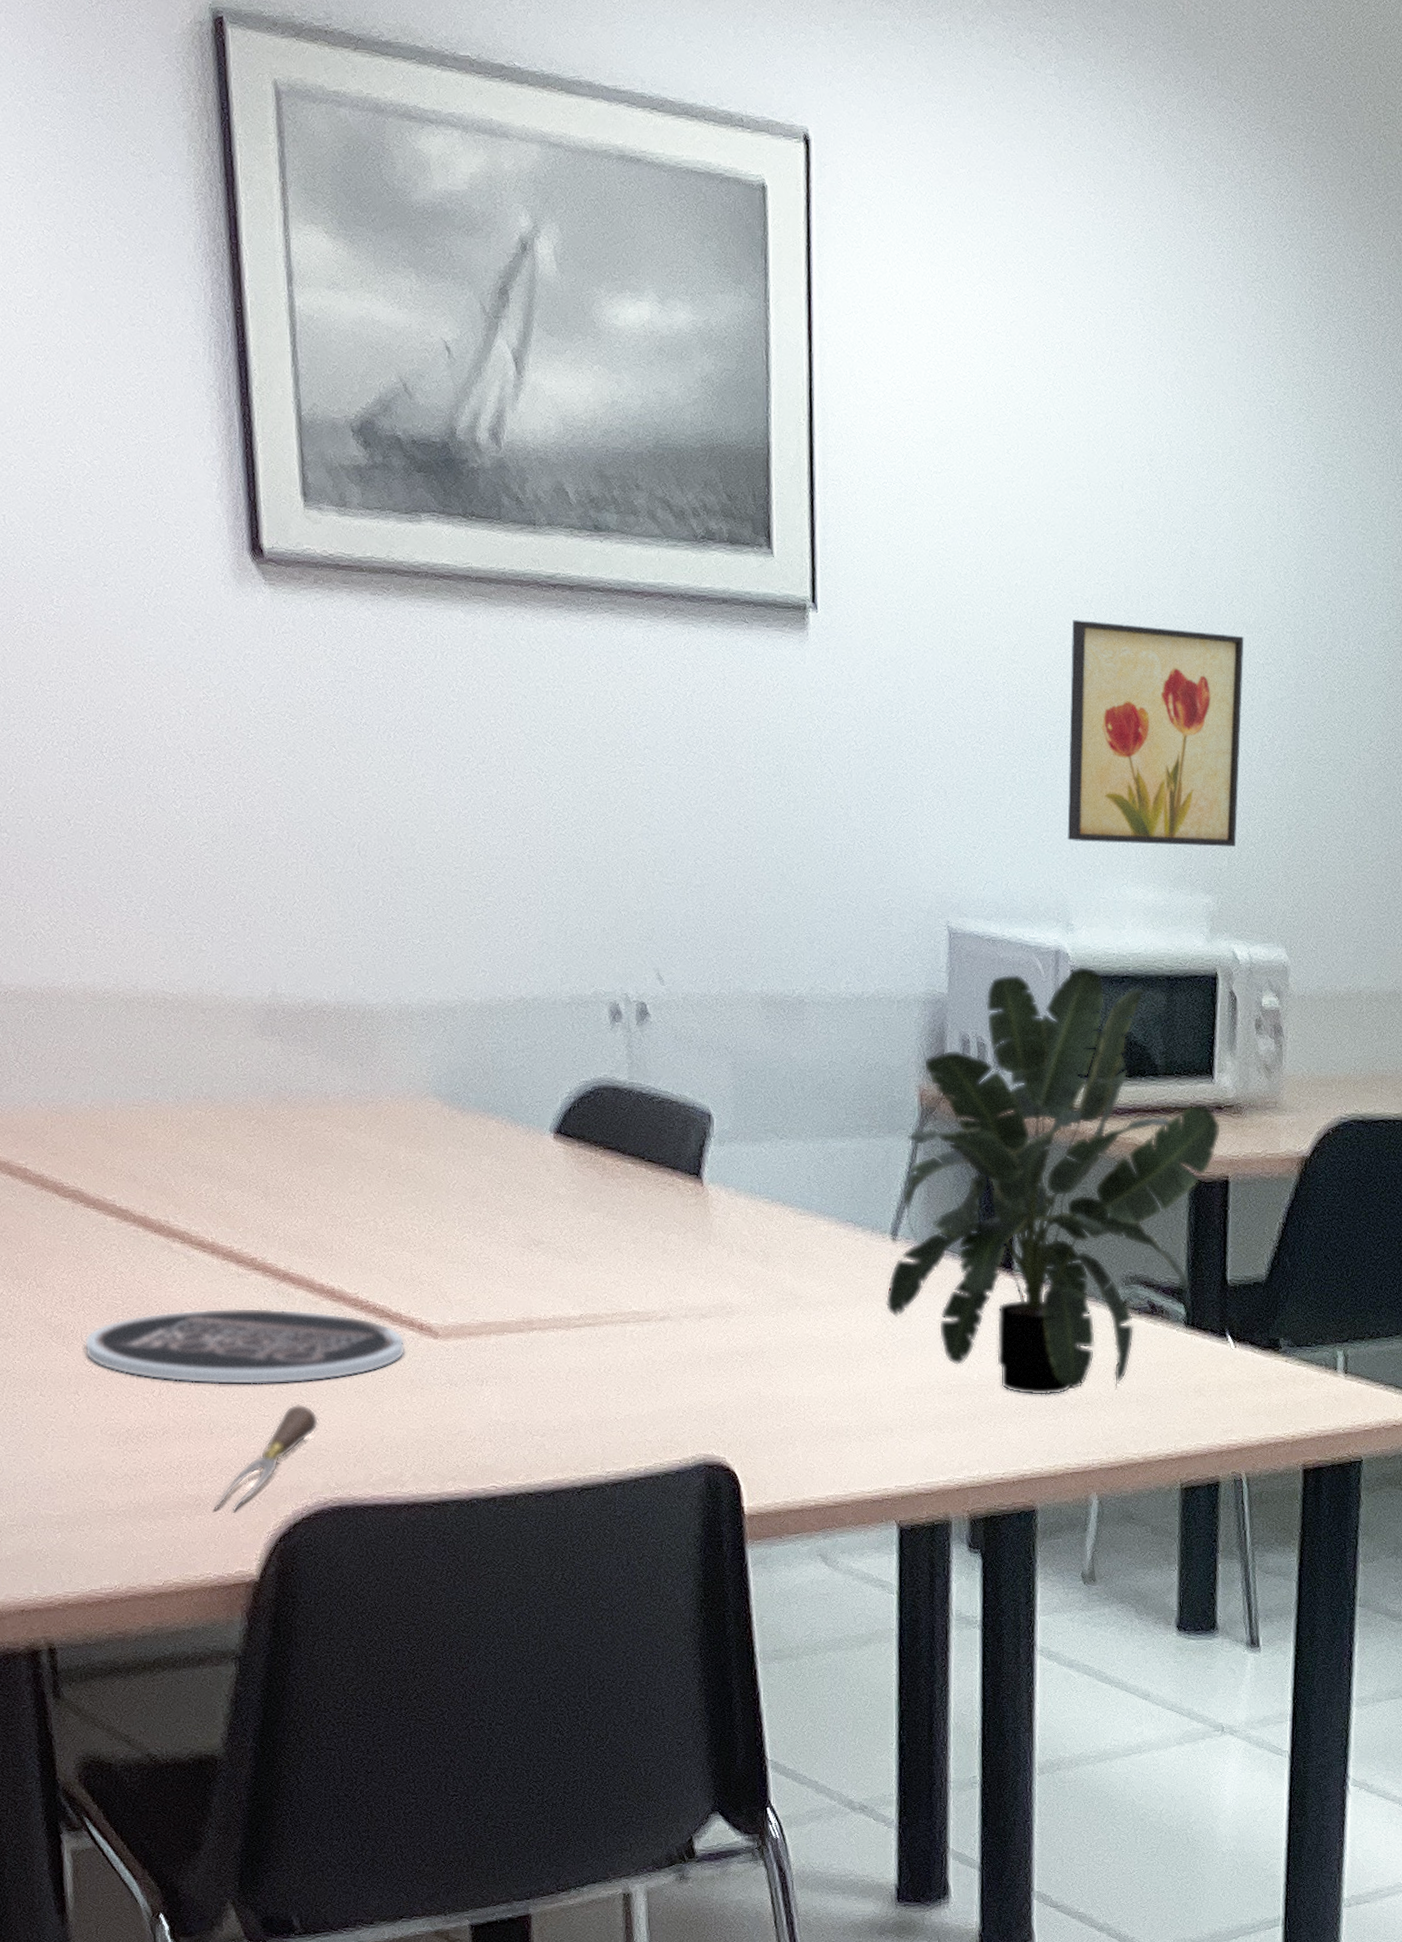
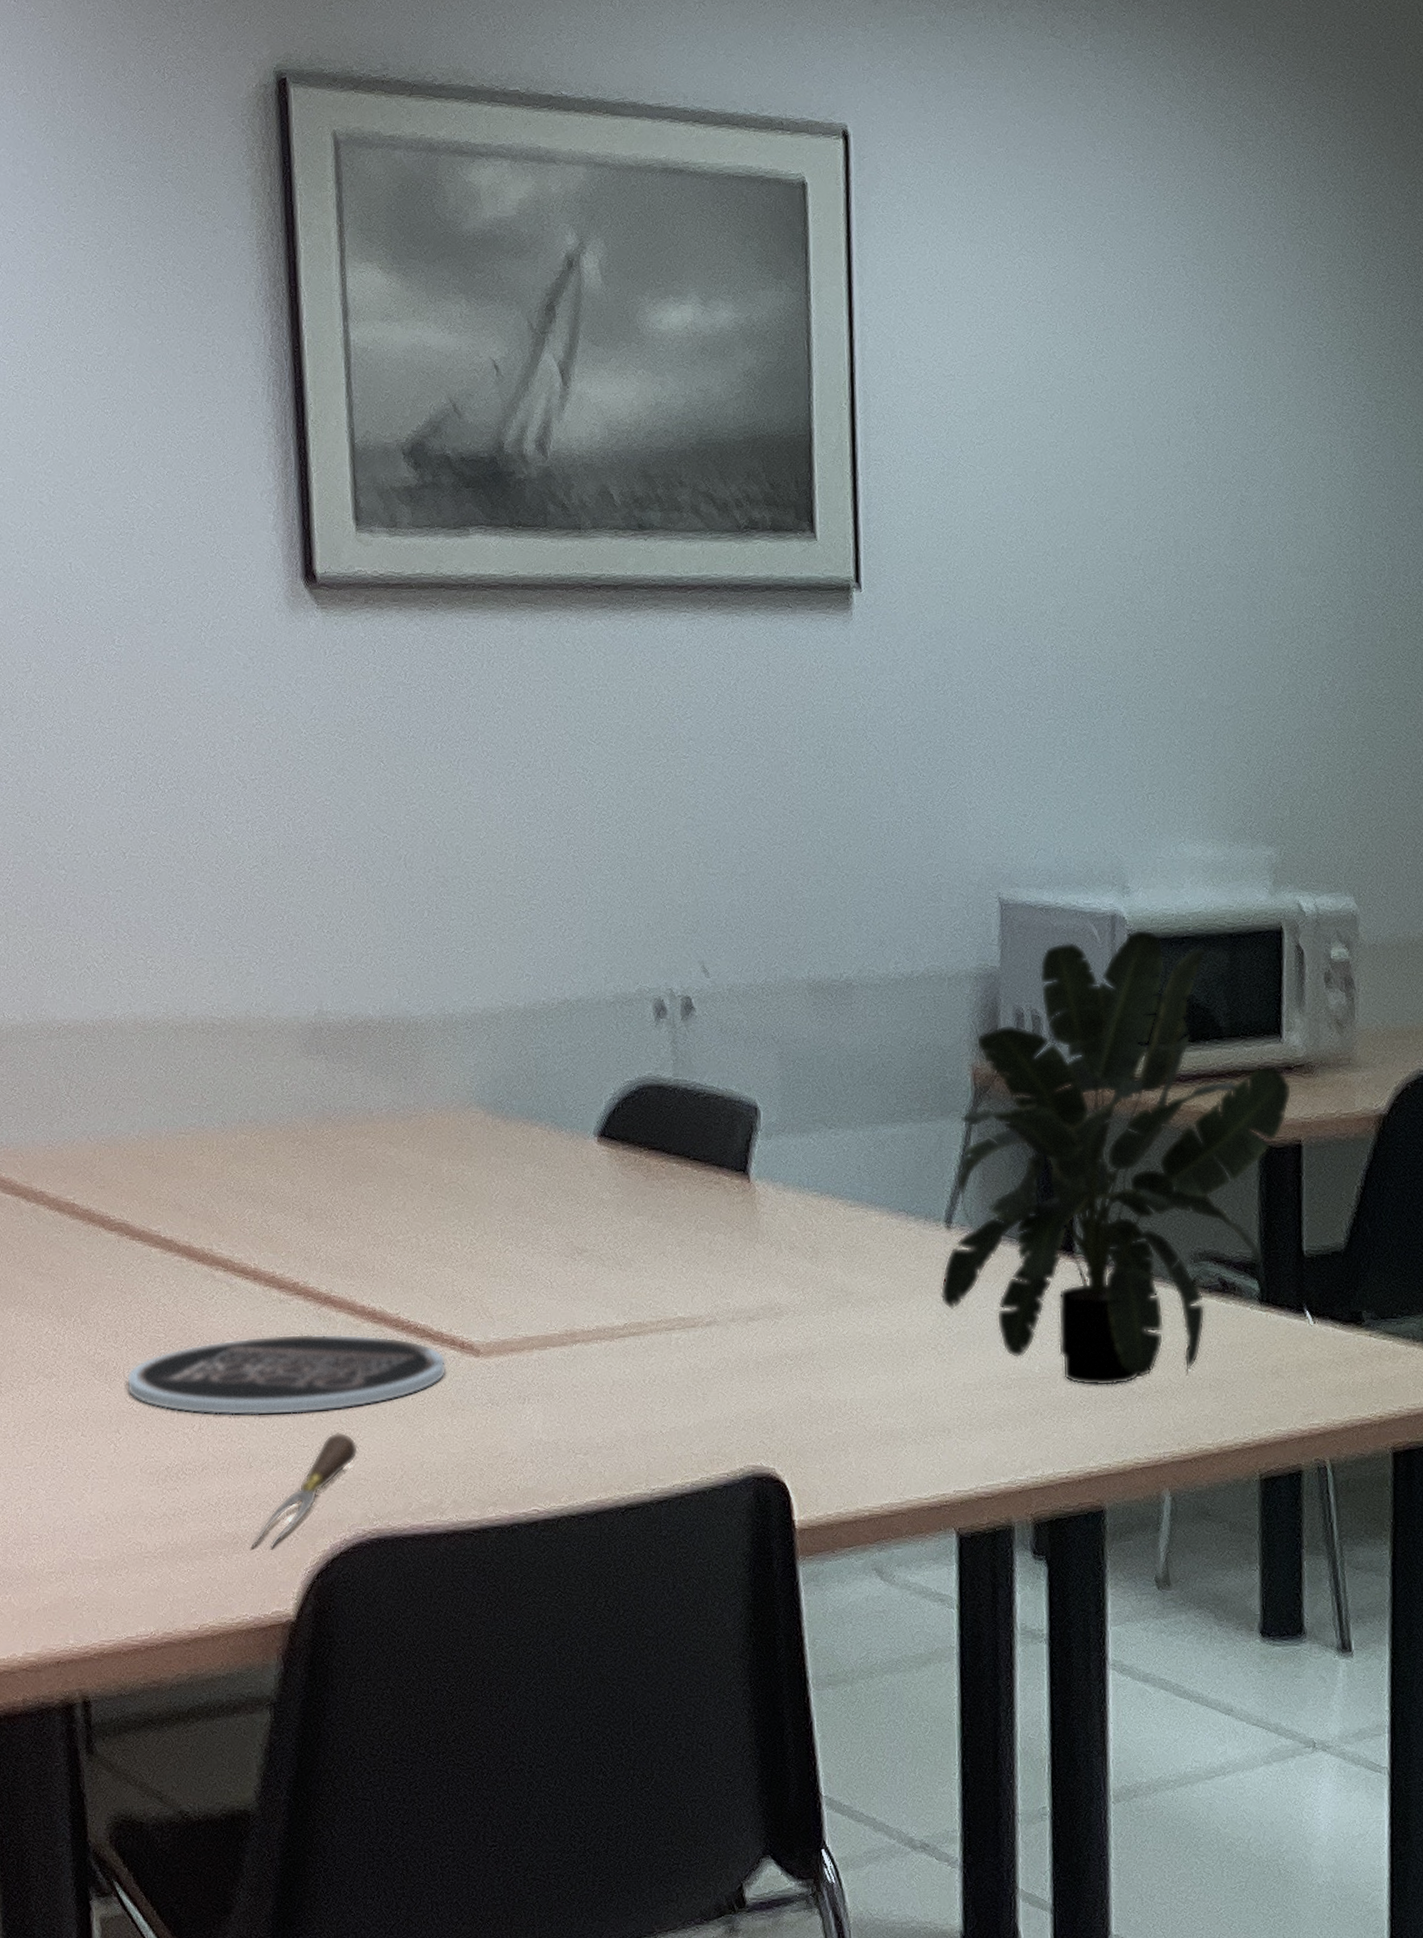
wall art: present [1067,620,1244,848] -> none [1120,577,1300,802]

